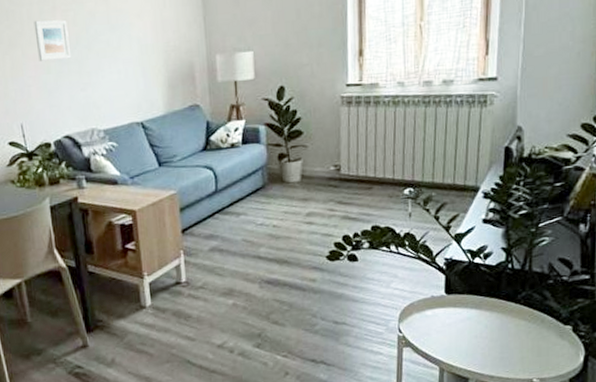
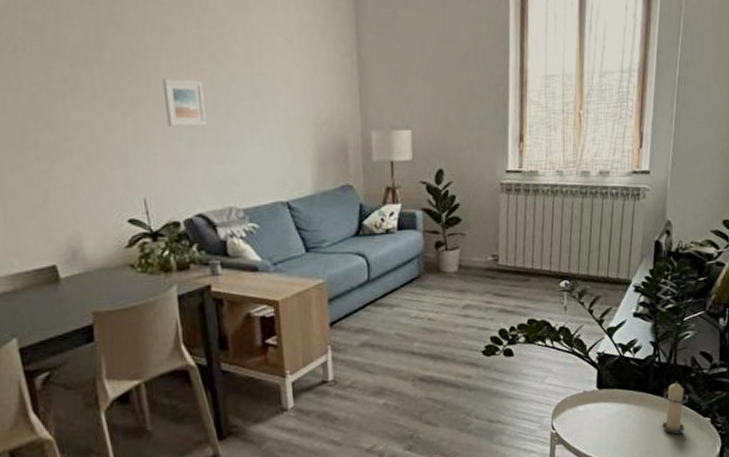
candle: none [516,287,547,342] -> present [661,380,689,435]

